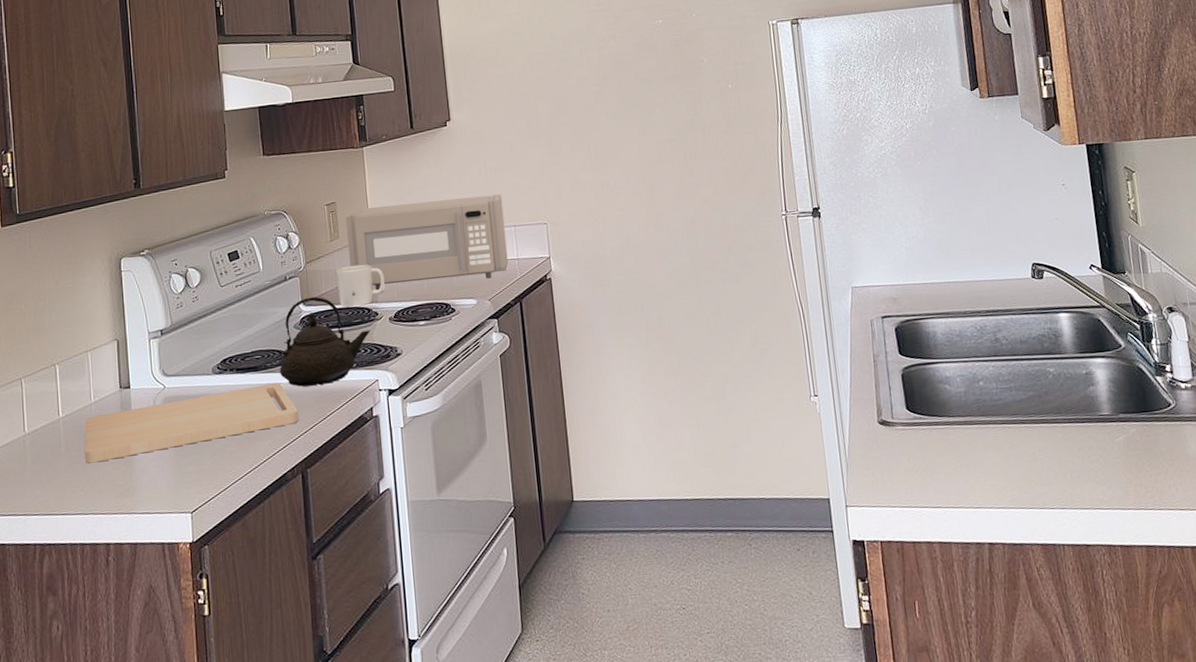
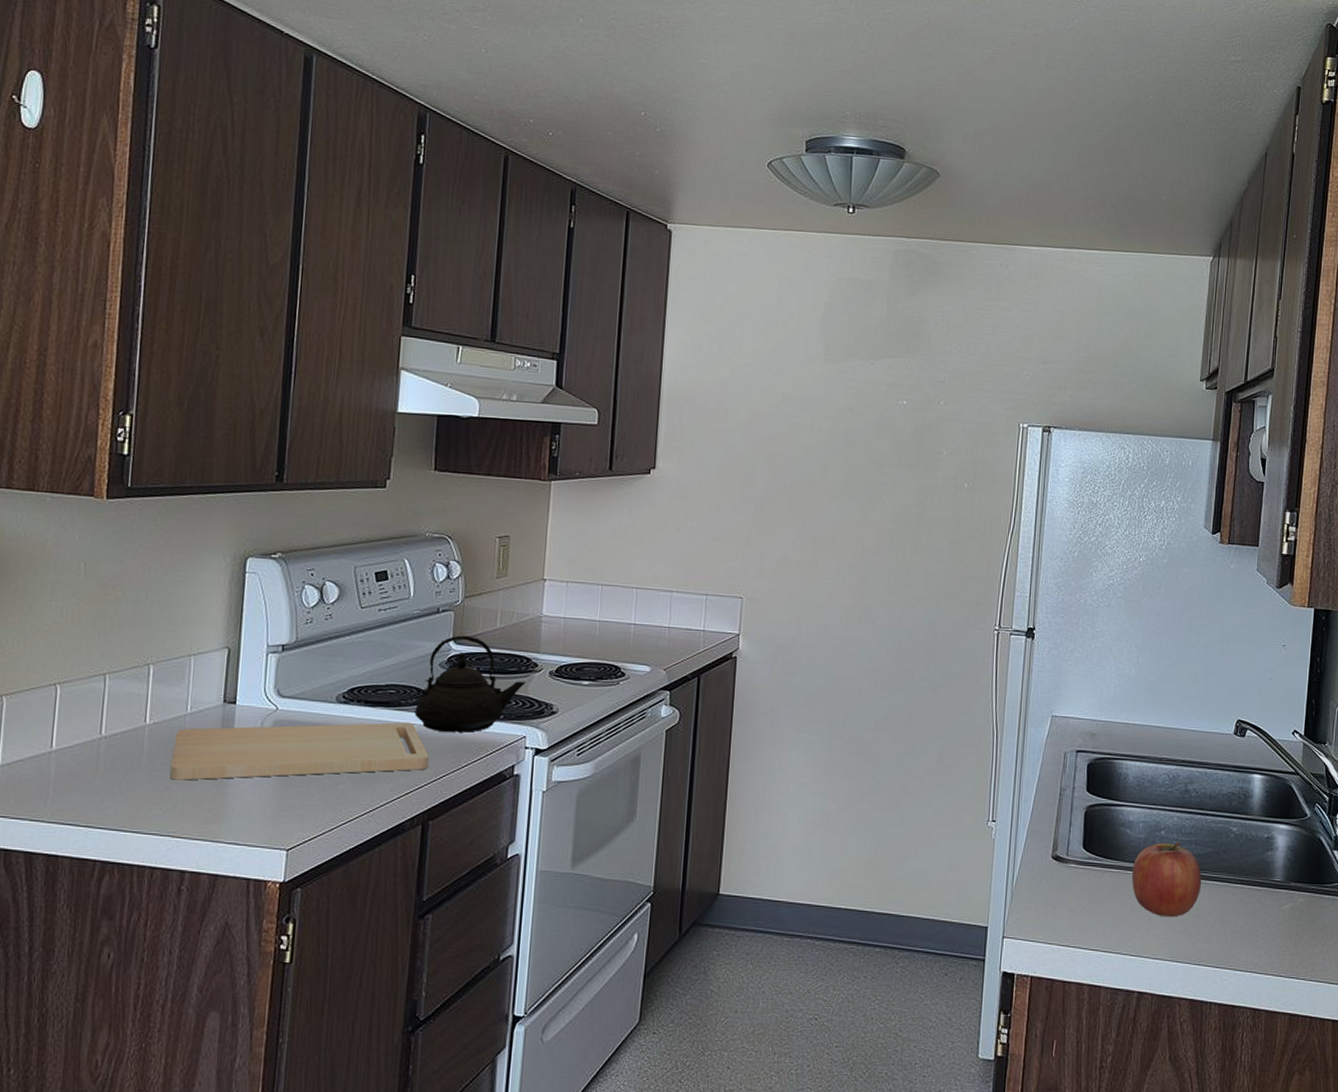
mug: present [335,264,386,308] -> none [495,608,553,654]
microwave: present [345,194,509,291] -> none [515,547,698,647]
fruit: none [958,390,1031,466] -> present [1131,842,1202,917]

